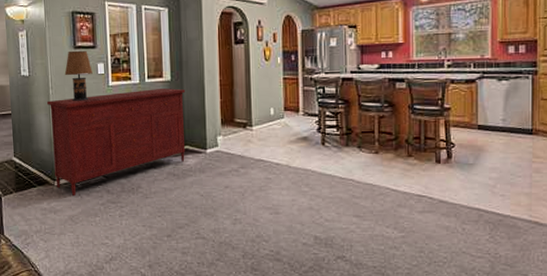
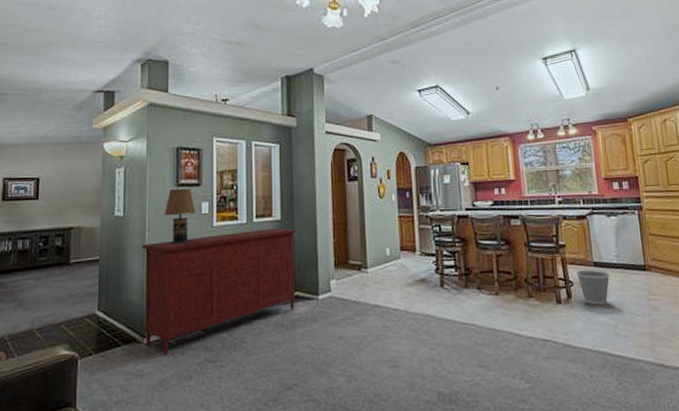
wastebasket: none [459,133,494,166] -> present [576,270,610,305]

